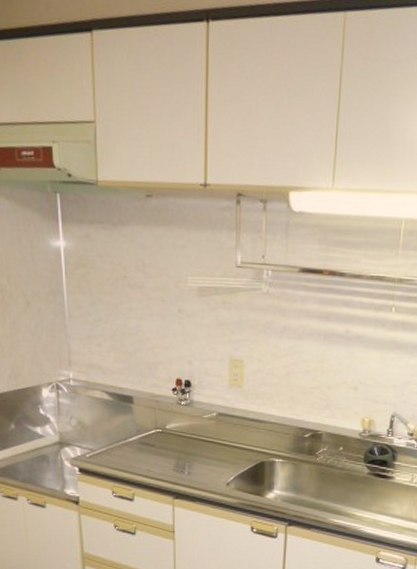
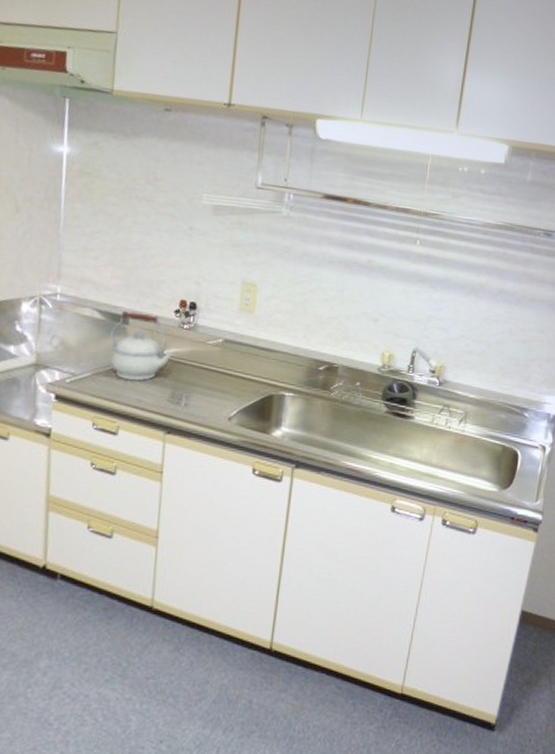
kettle: none [119,392,173,454] -> present [110,311,172,381]

